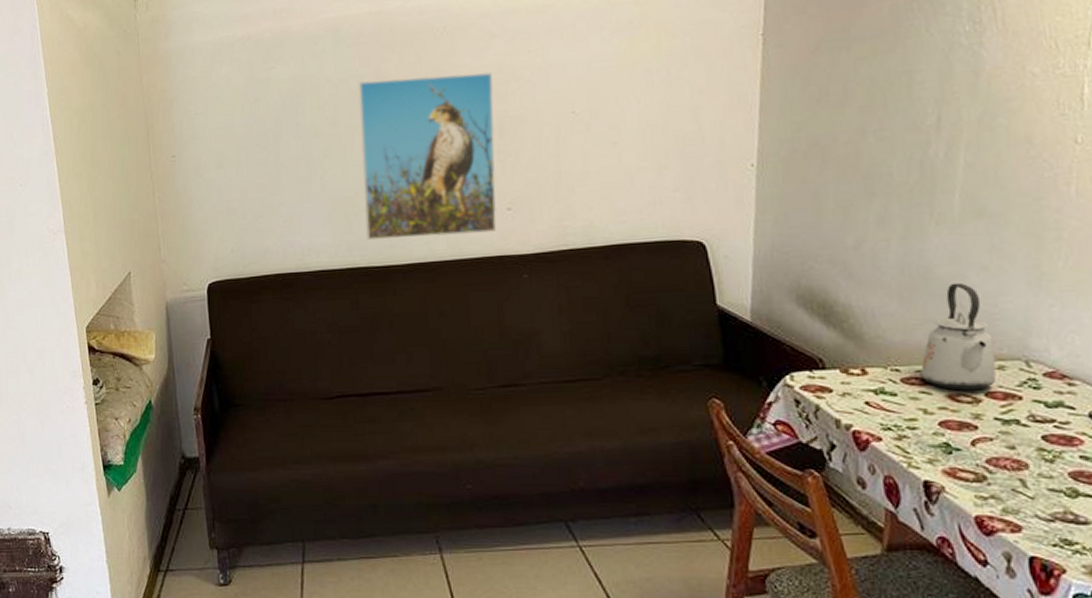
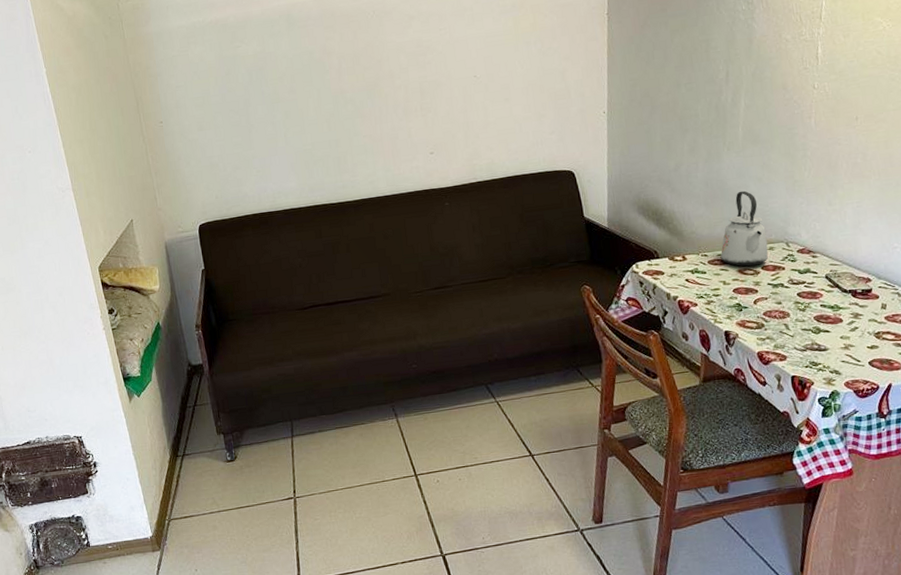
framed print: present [358,71,497,241] -> none [309,46,424,184]

